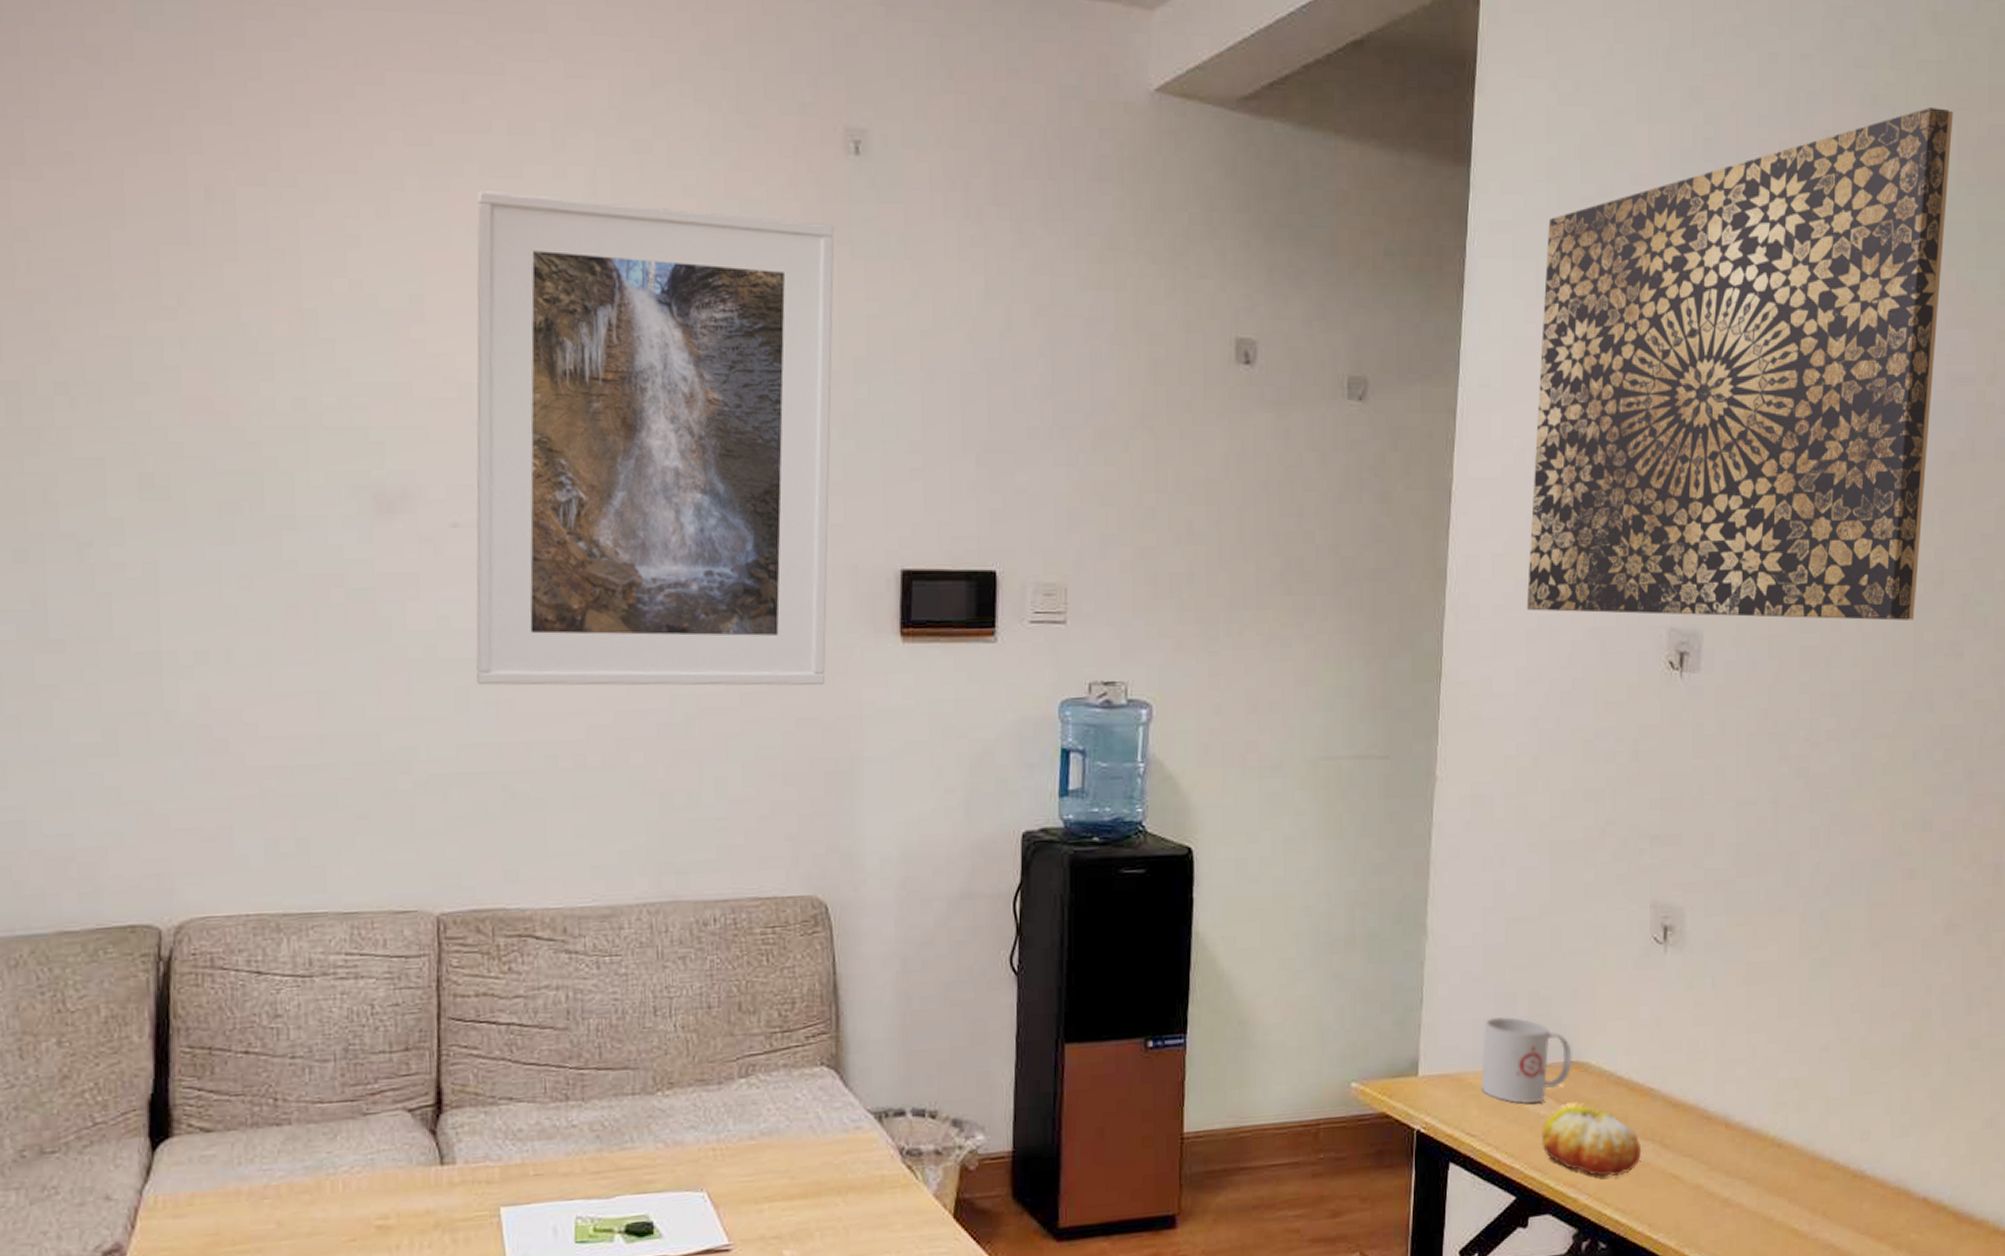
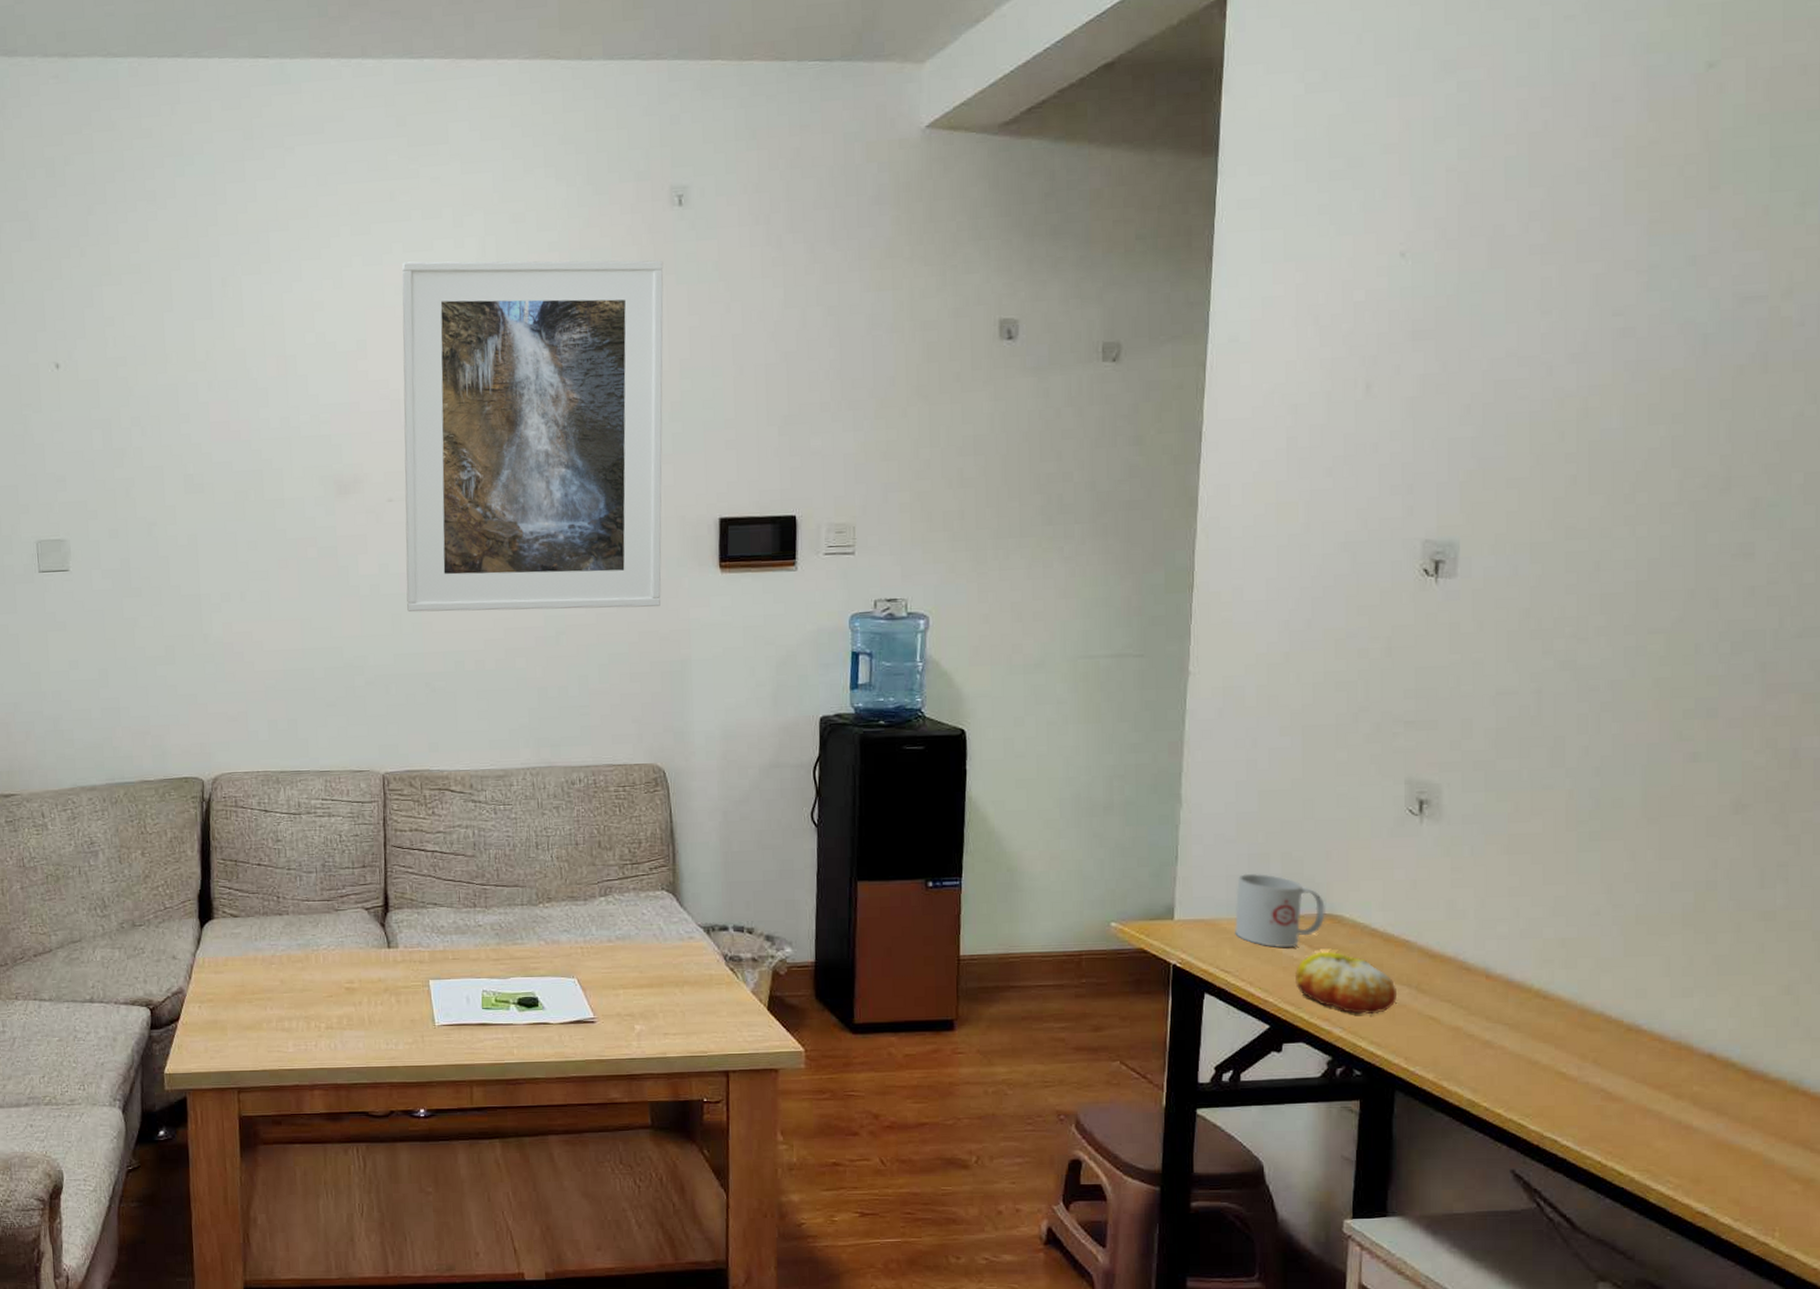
wall art: present [1526,107,1953,621] -> none [1276,46,1741,530]

